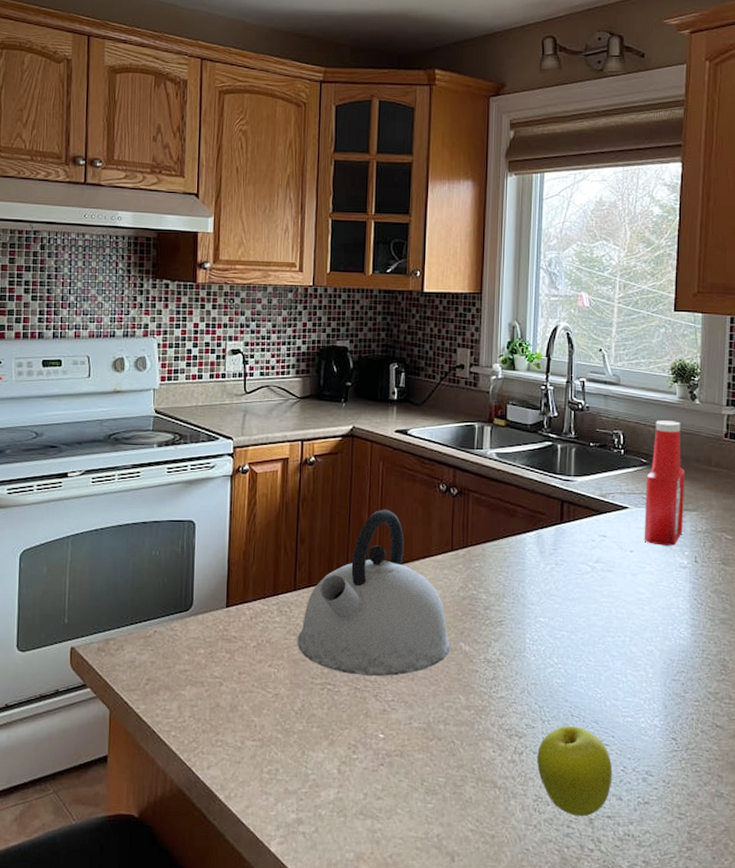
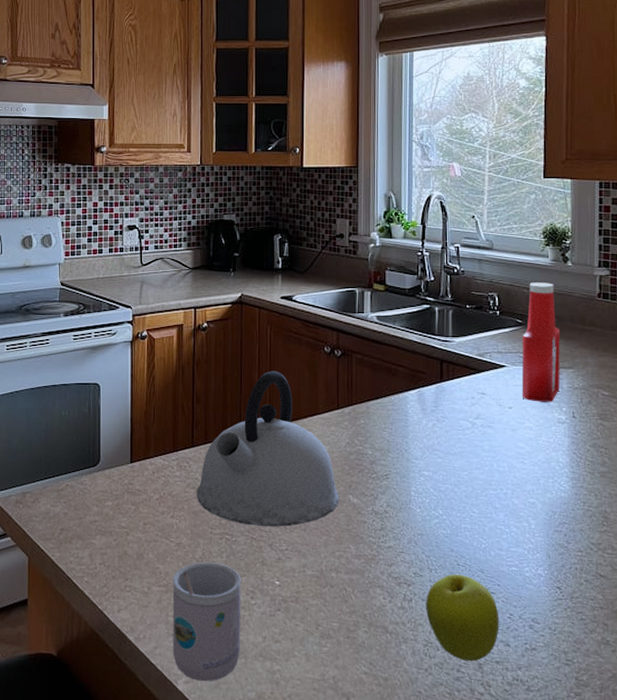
mug: none [266,714,343,843] -> present [172,562,241,682]

